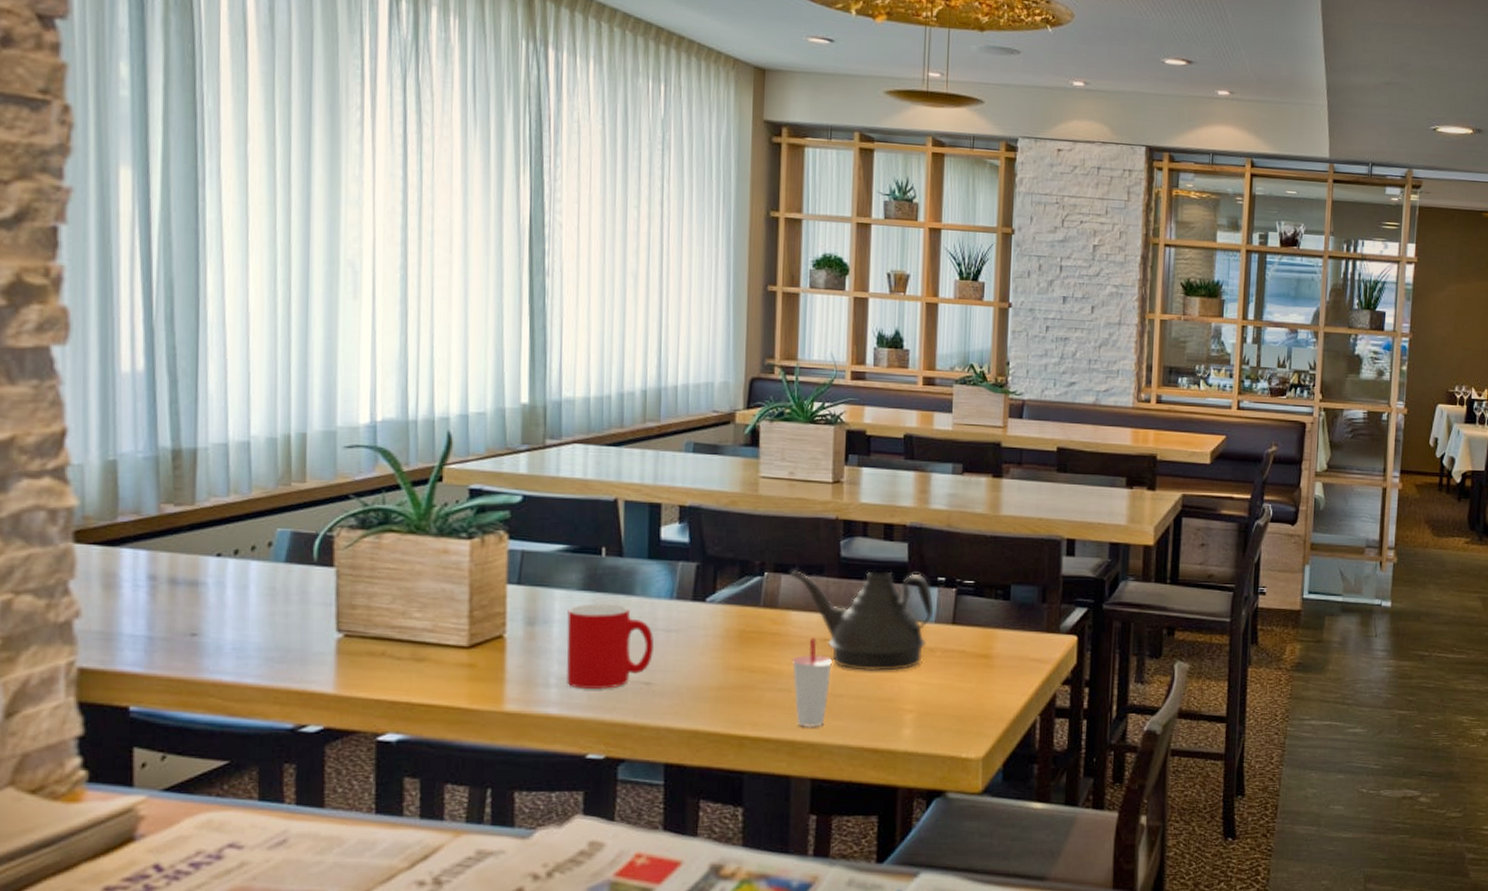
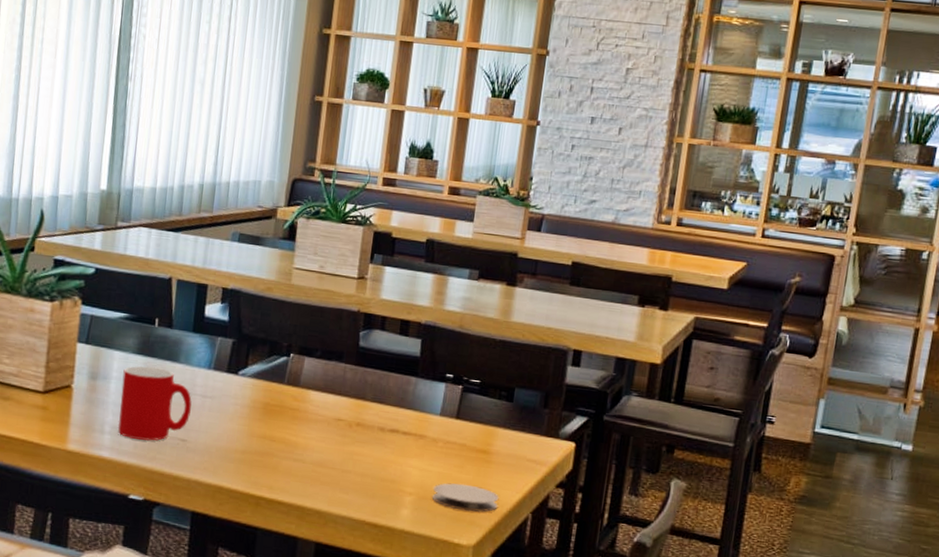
teapot: present [790,569,934,671] -> none [313,354,441,456]
cup: present [791,637,833,728] -> none [307,416,344,498]
coaster: none [934,693,1005,722] -> present [431,483,499,512]

